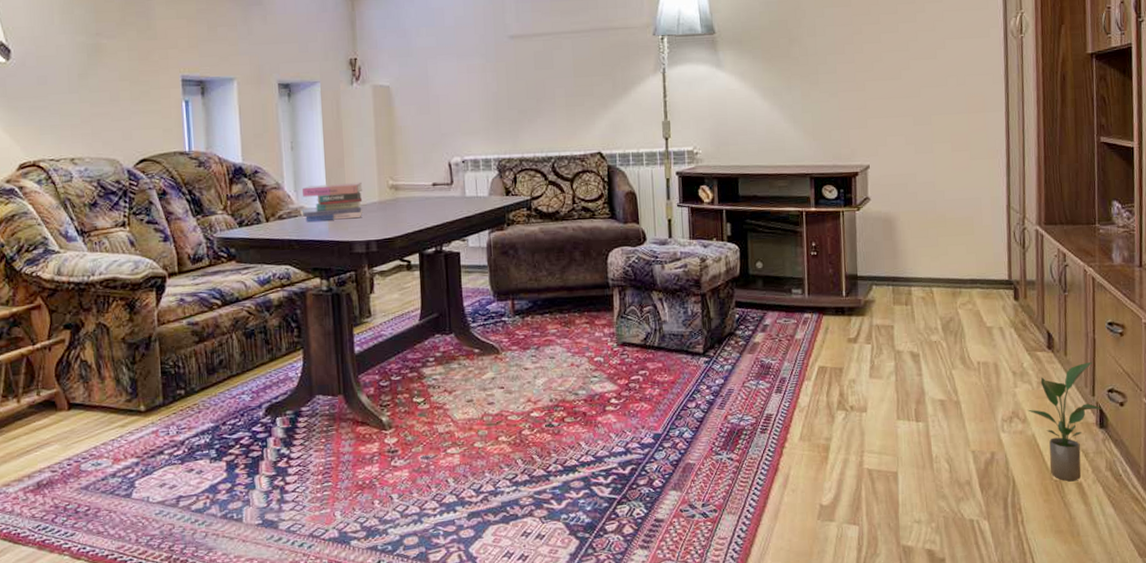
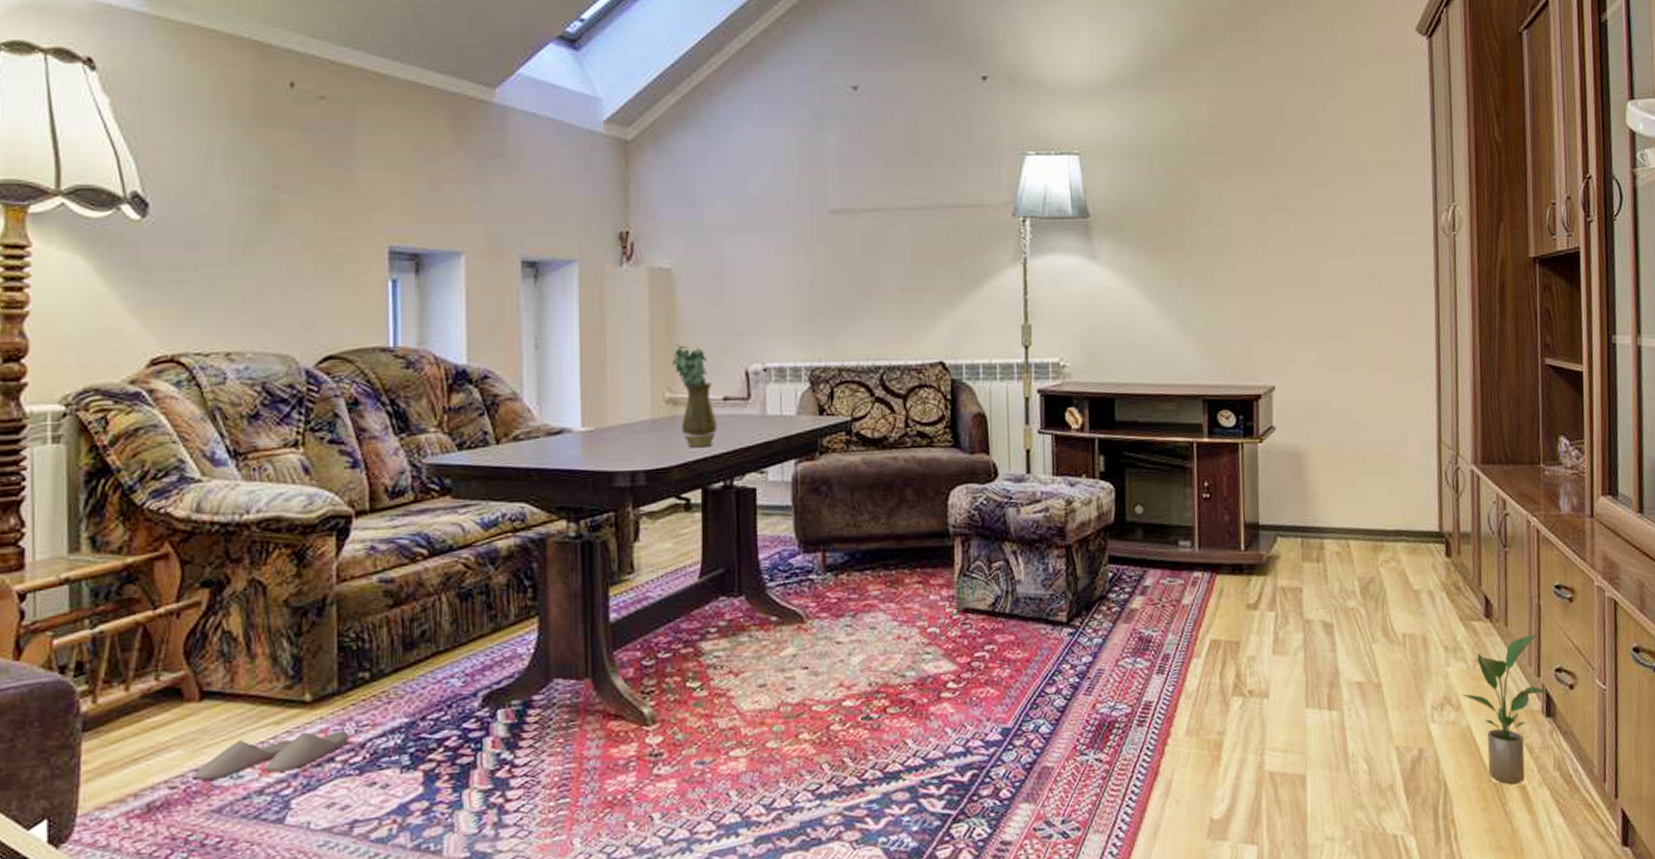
slippers: none [69,432,172,467] -> present [196,730,348,782]
books: present [300,182,363,222] -> none [543,393,629,444]
vase: none [392,143,430,223] -> present [671,343,718,448]

